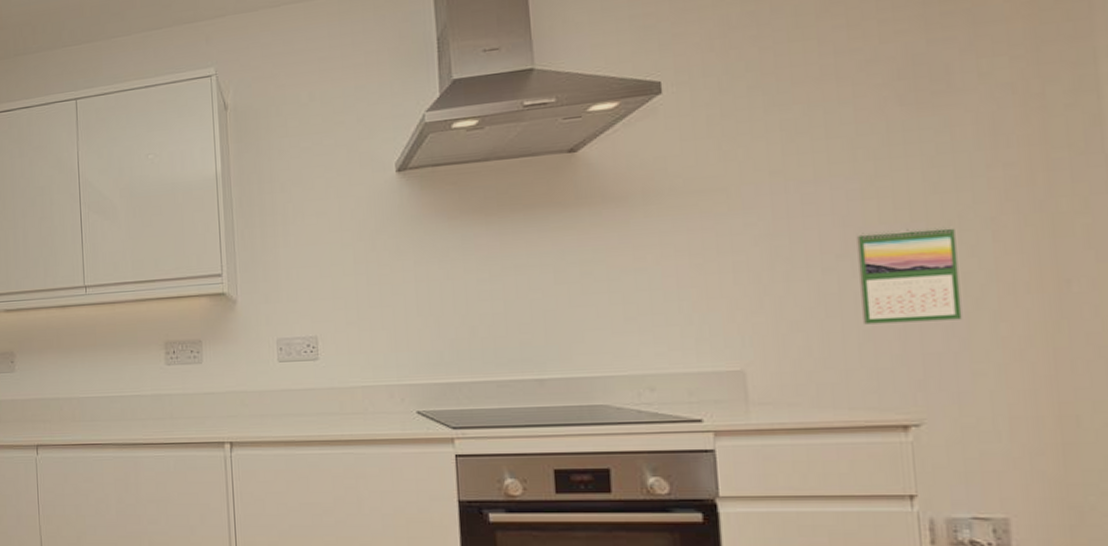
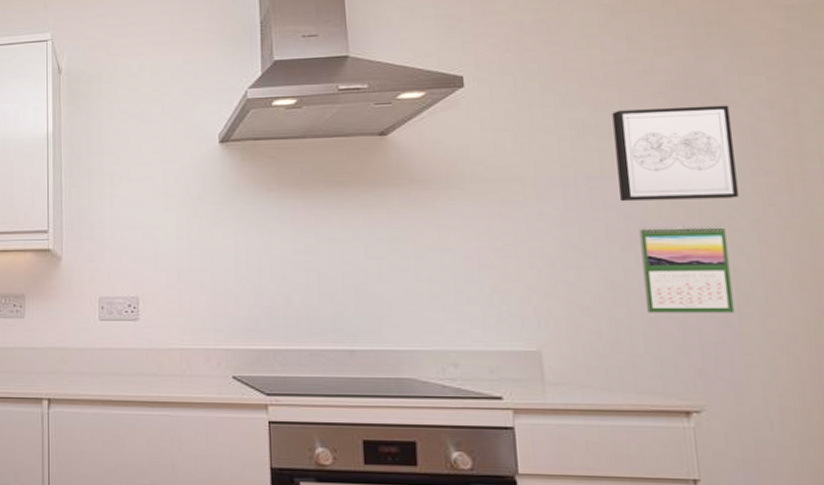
wall art: none [828,92,972,207] -> present [612,105,739,202]

